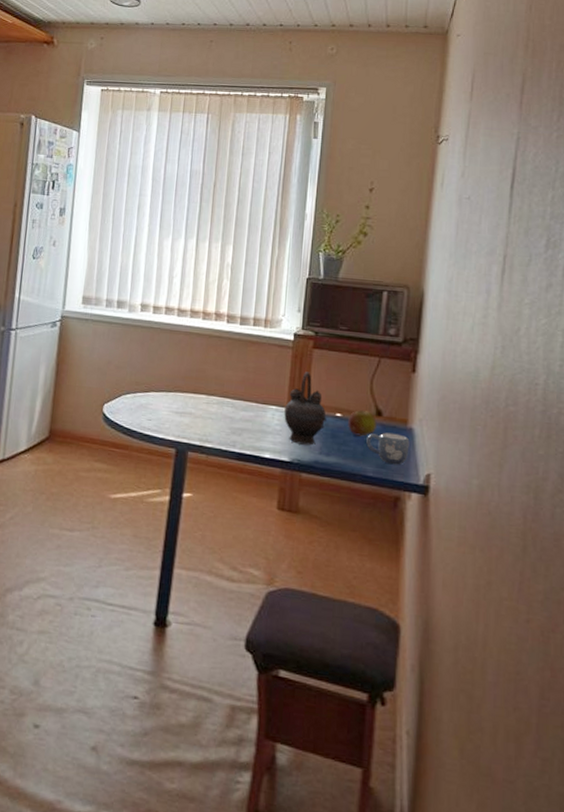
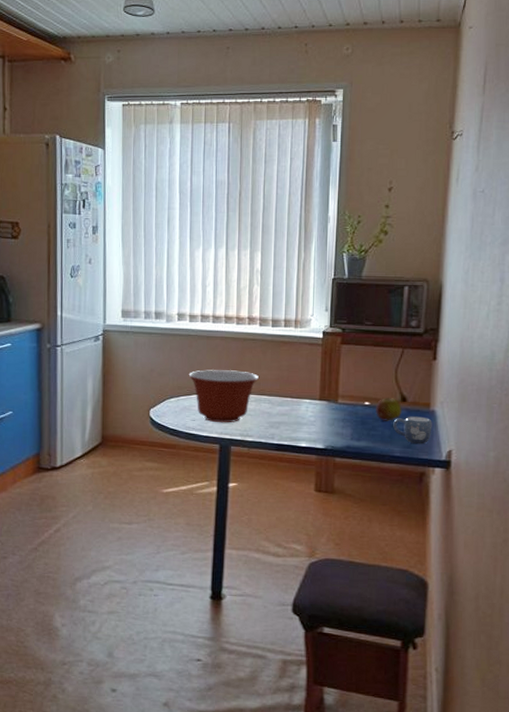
mixing bowl: none [147,365,223,426] -> present [188,370,259,423]
teapot: present [284,372,328,446] -> none [317,366,357,433]

